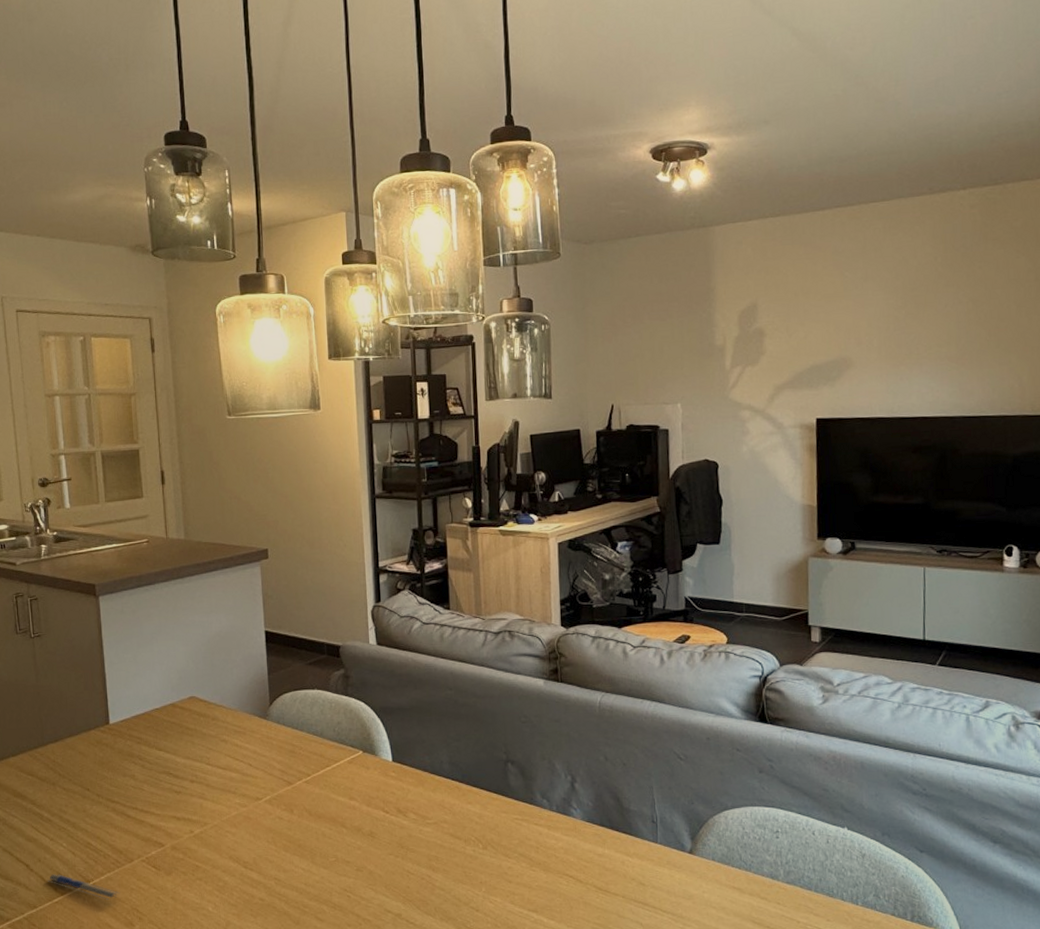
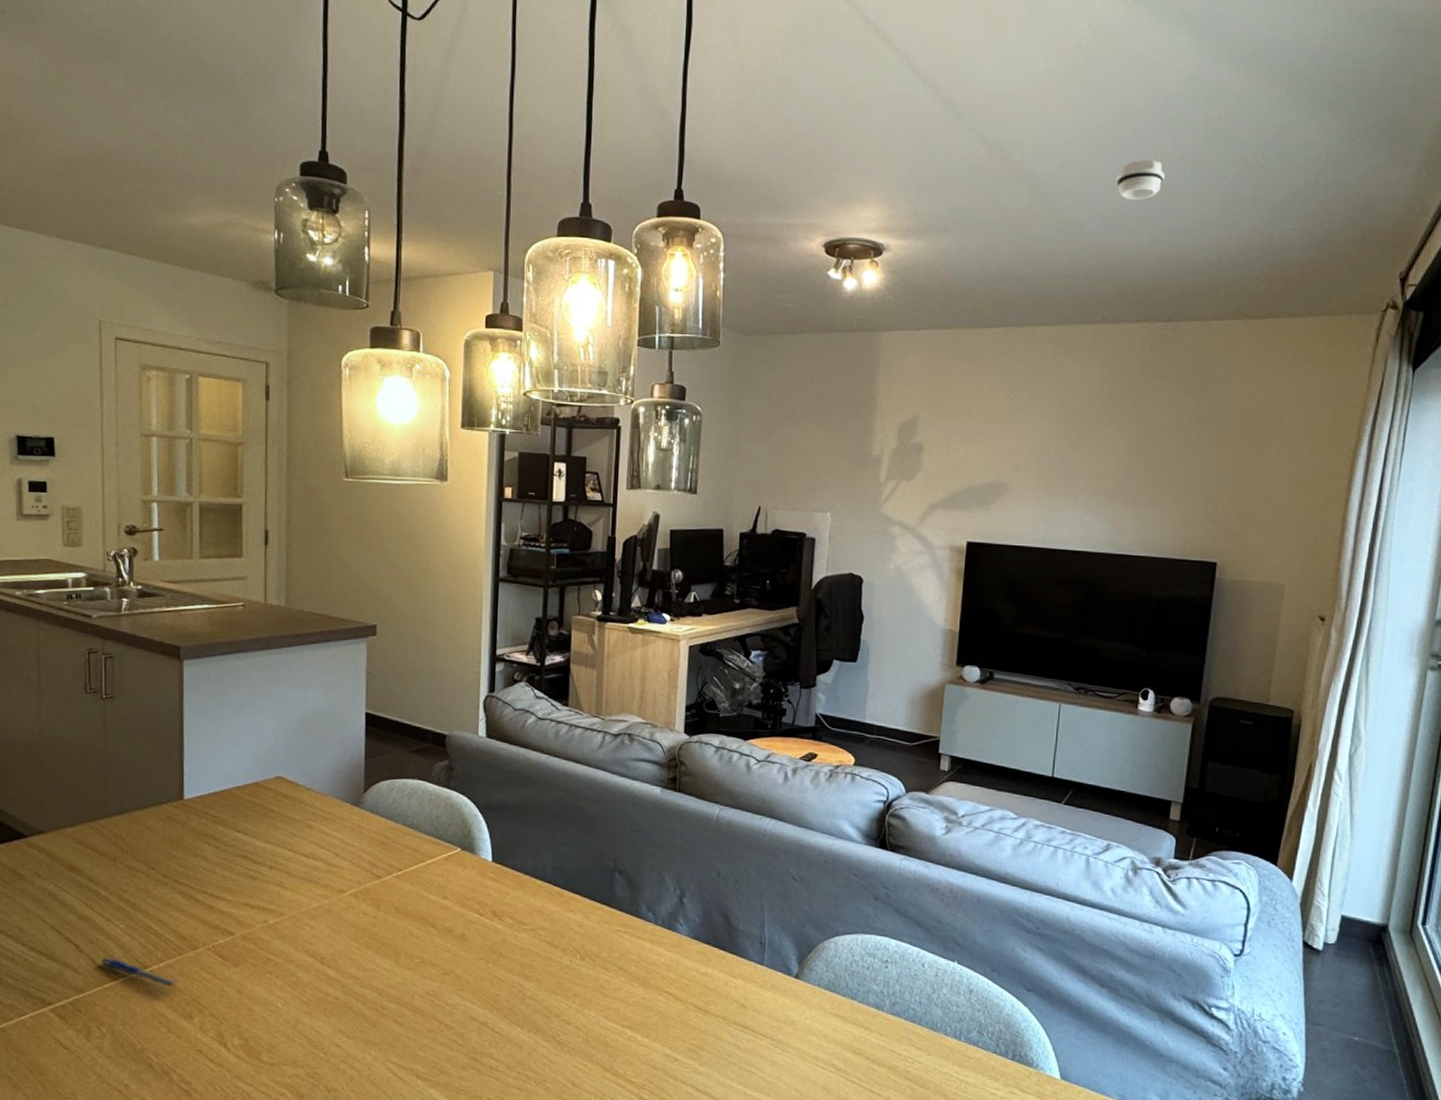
smoke detector: none [929,31,977,72] -> present [1116,160,1165,200]

